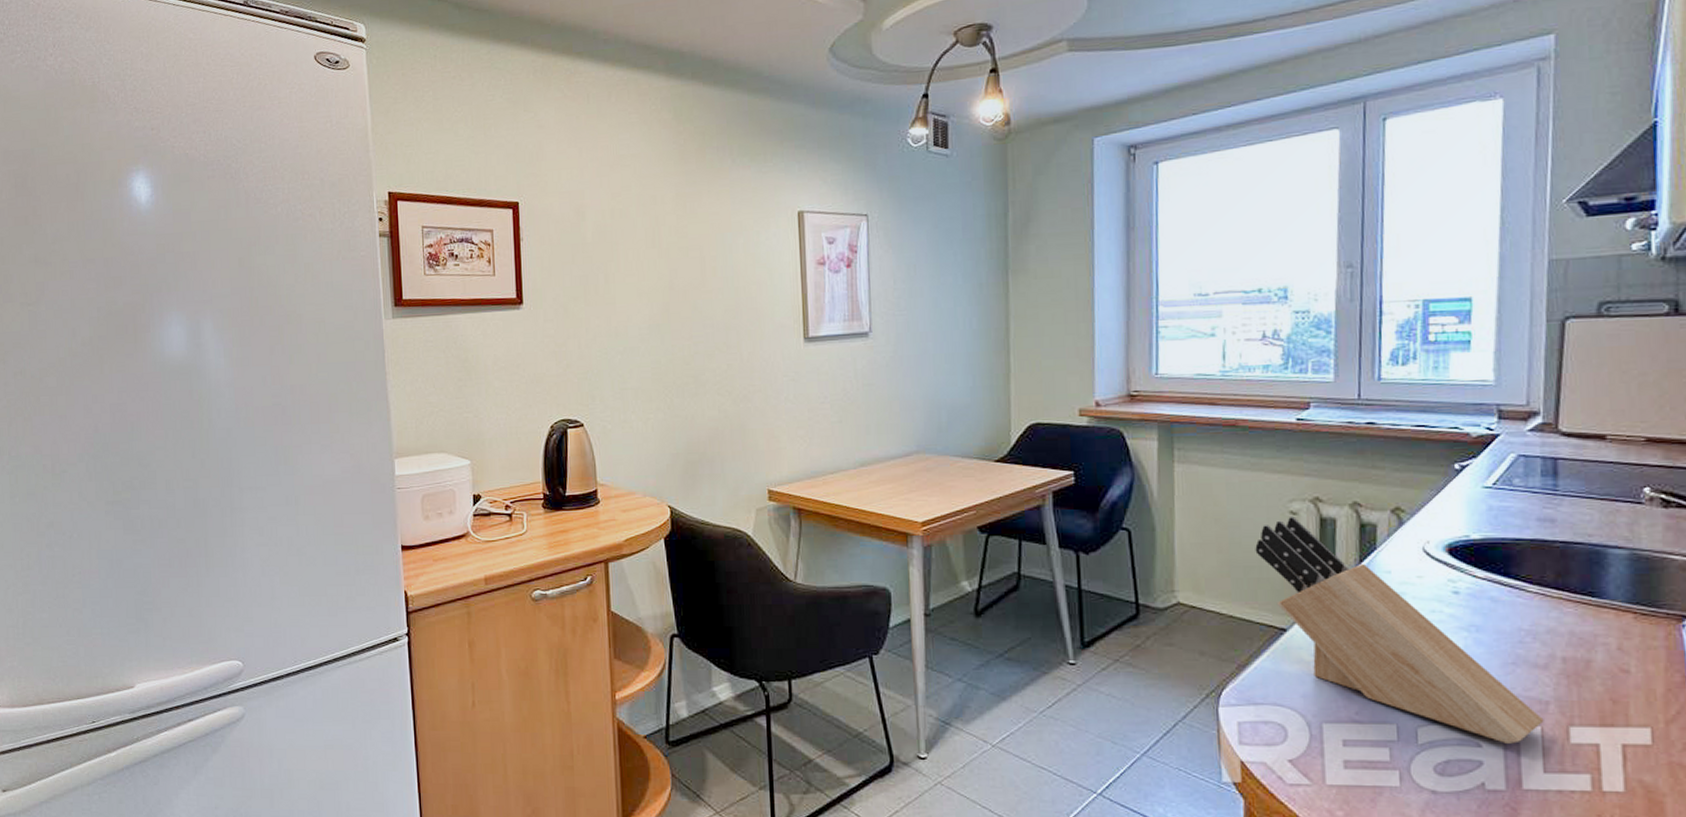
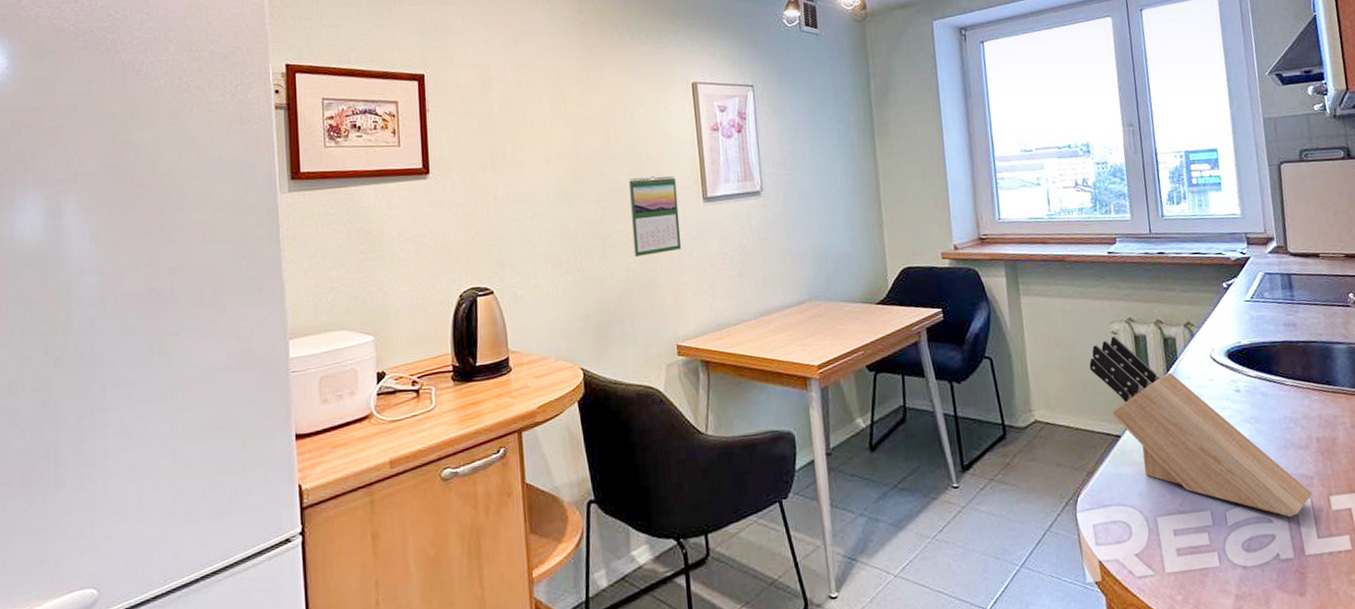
calendar: none [724,312,778,396] -> present [629,175,682,257]

